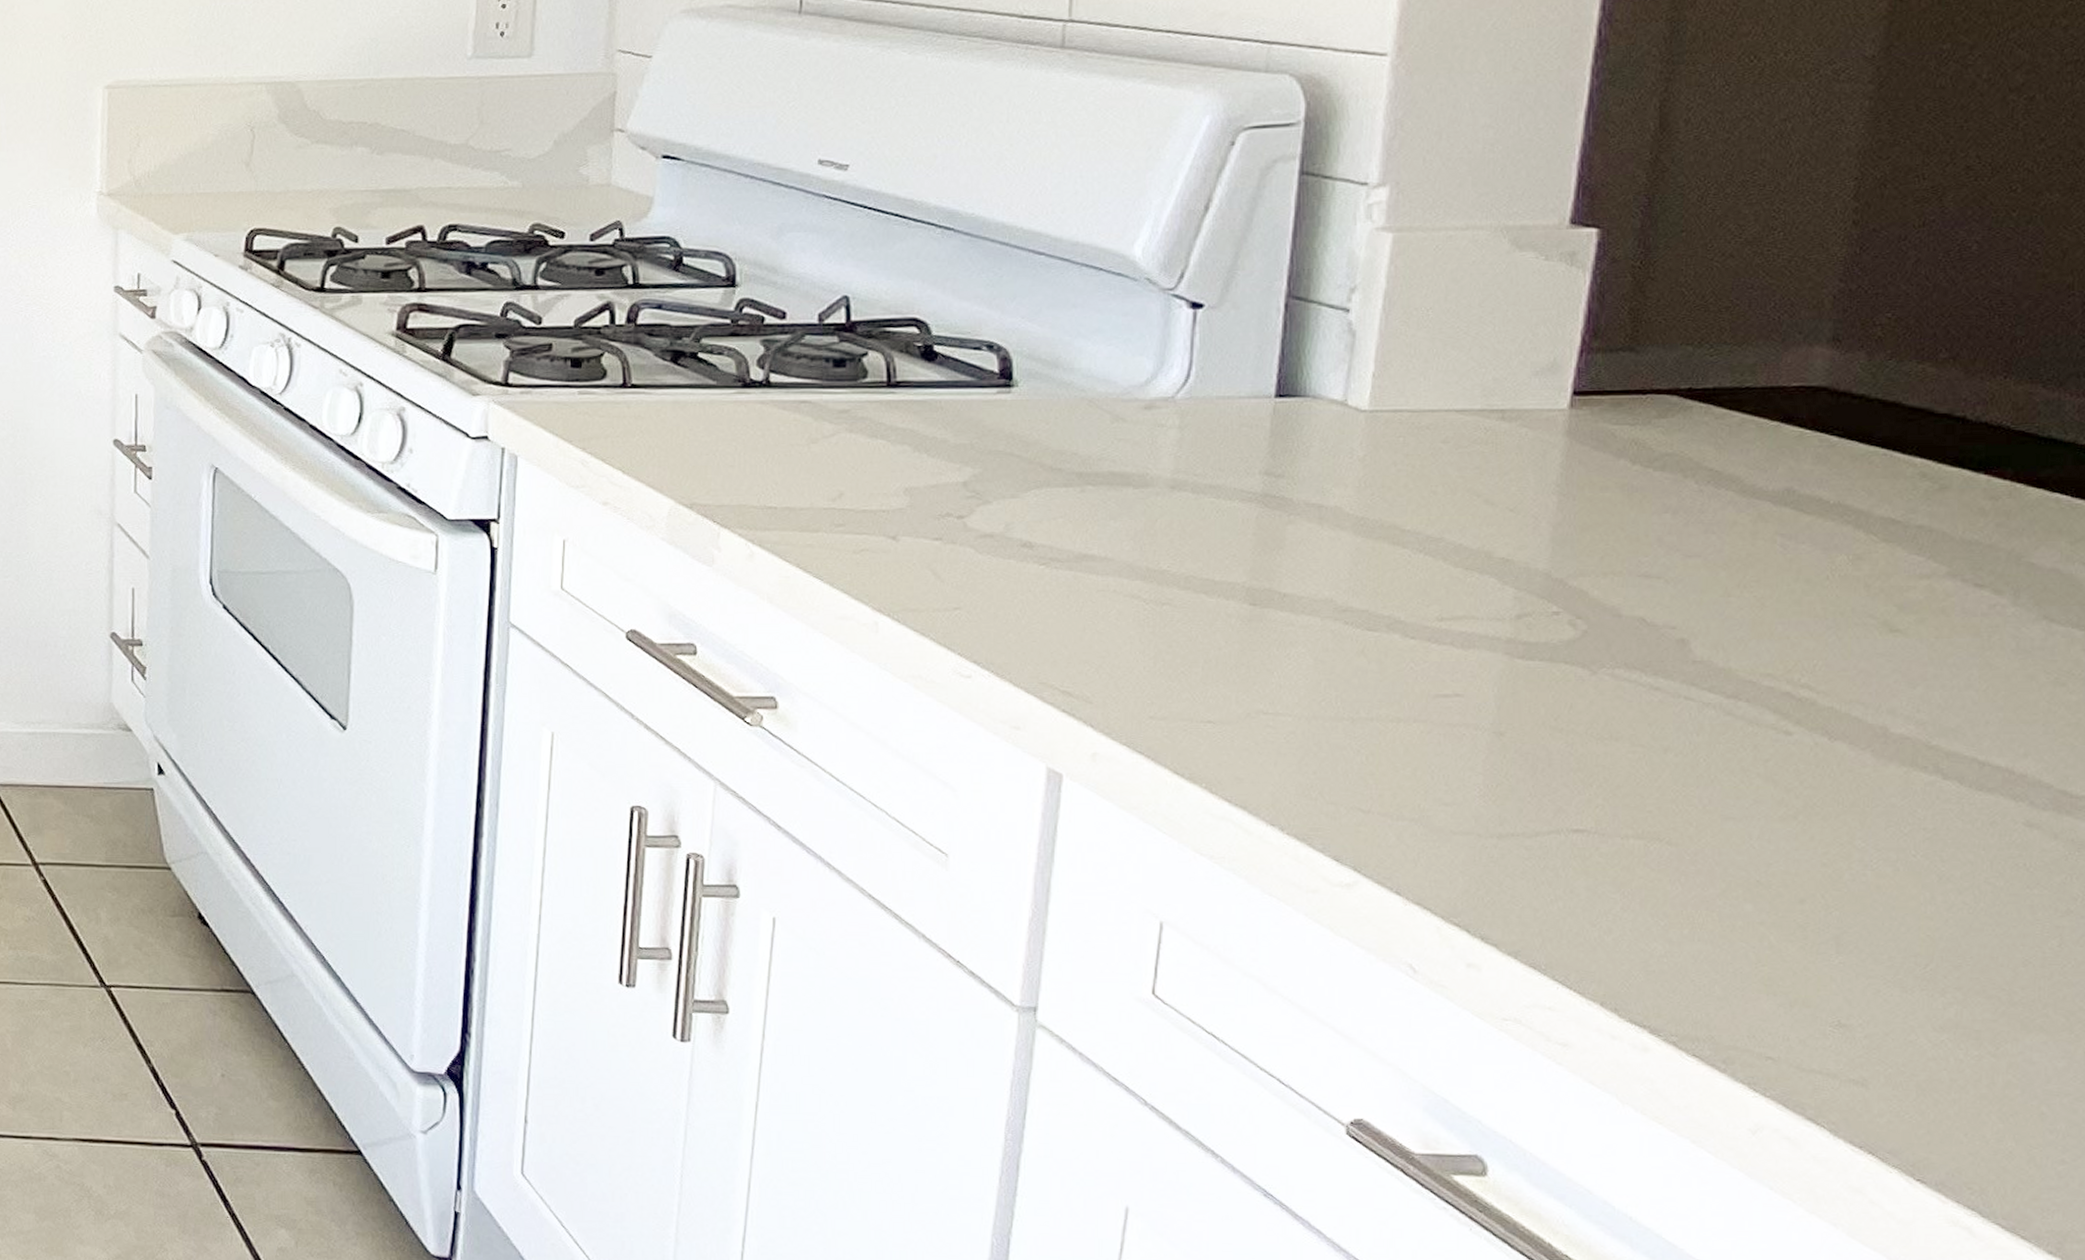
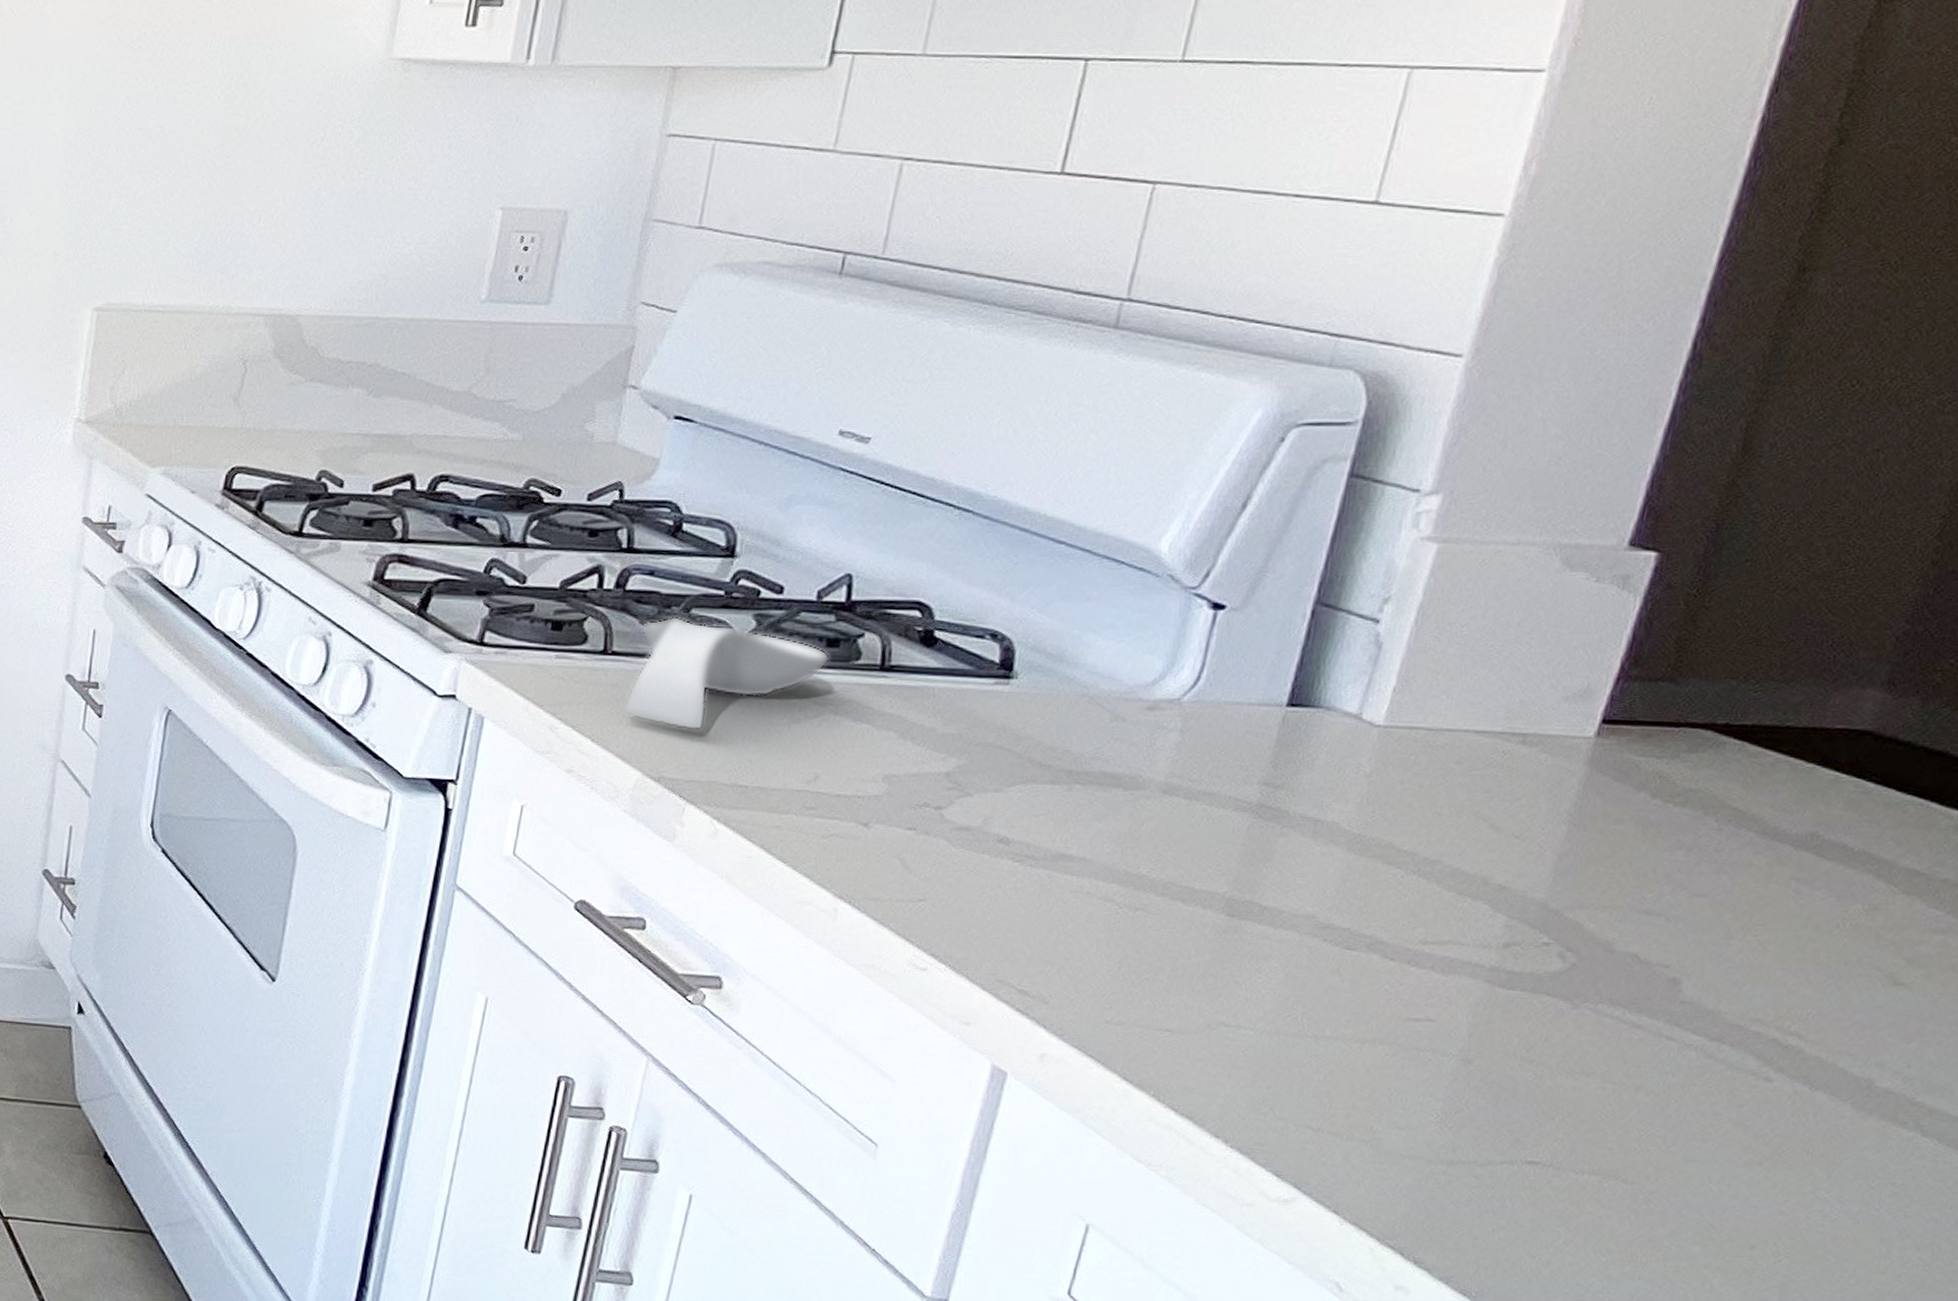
spoon rest: none [649,347,838,457] -> present [623,617,830,731]

